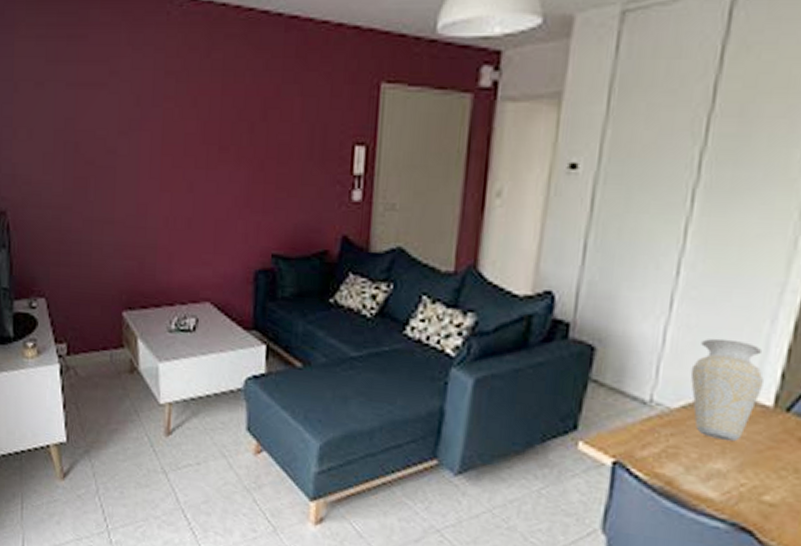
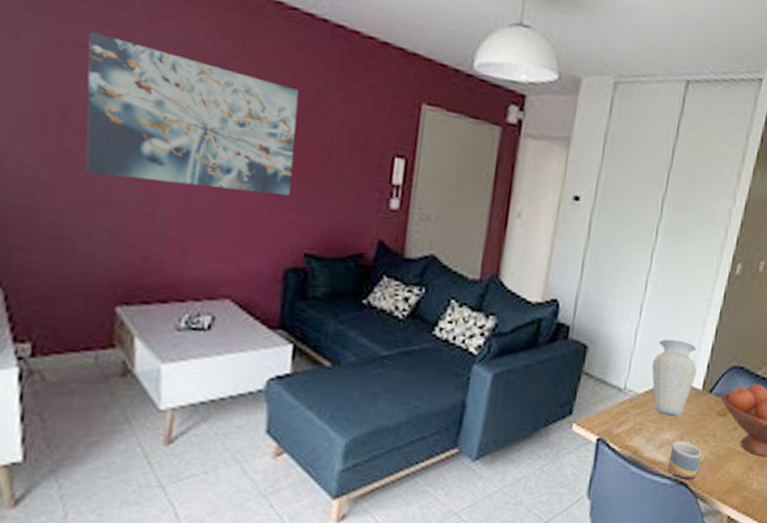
wall art: none [90,70,259,198] -> present [85,31,299,196]
mug: none [720,472,777,527] -> present [668,440,702,480]

